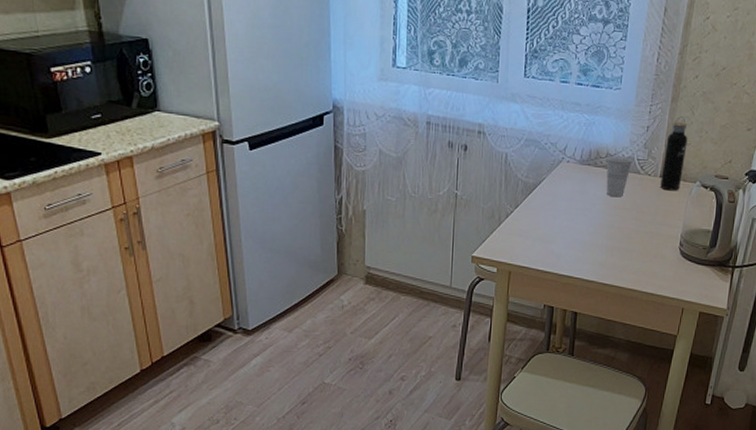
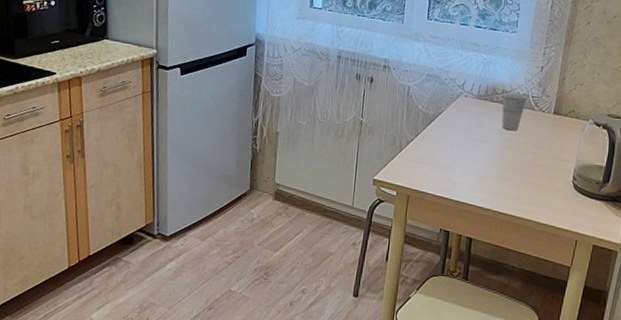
water bottle: present [660,116,688,191] -> none [554,59,581,128]

